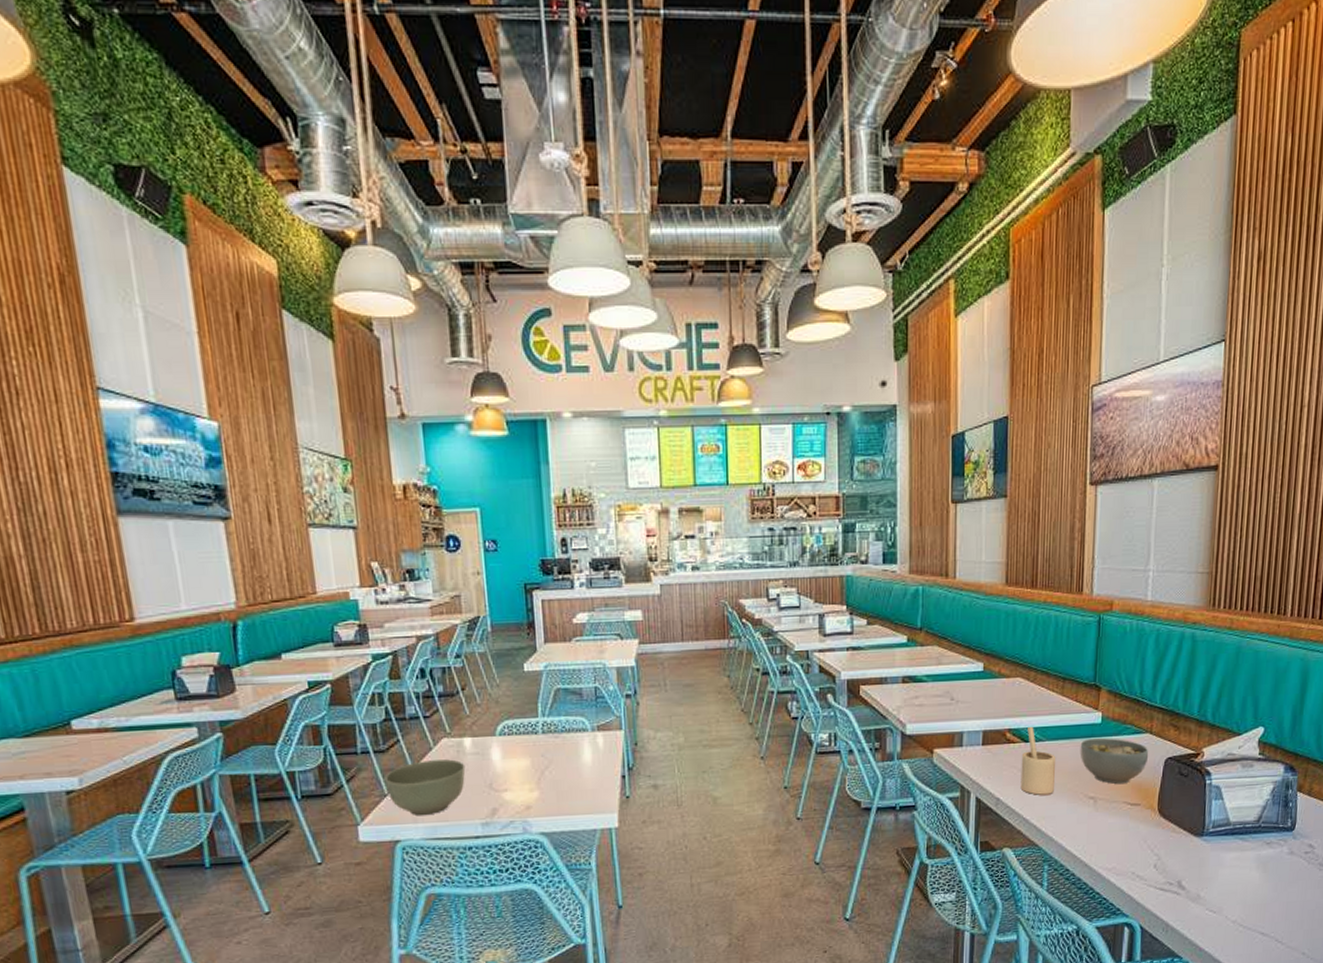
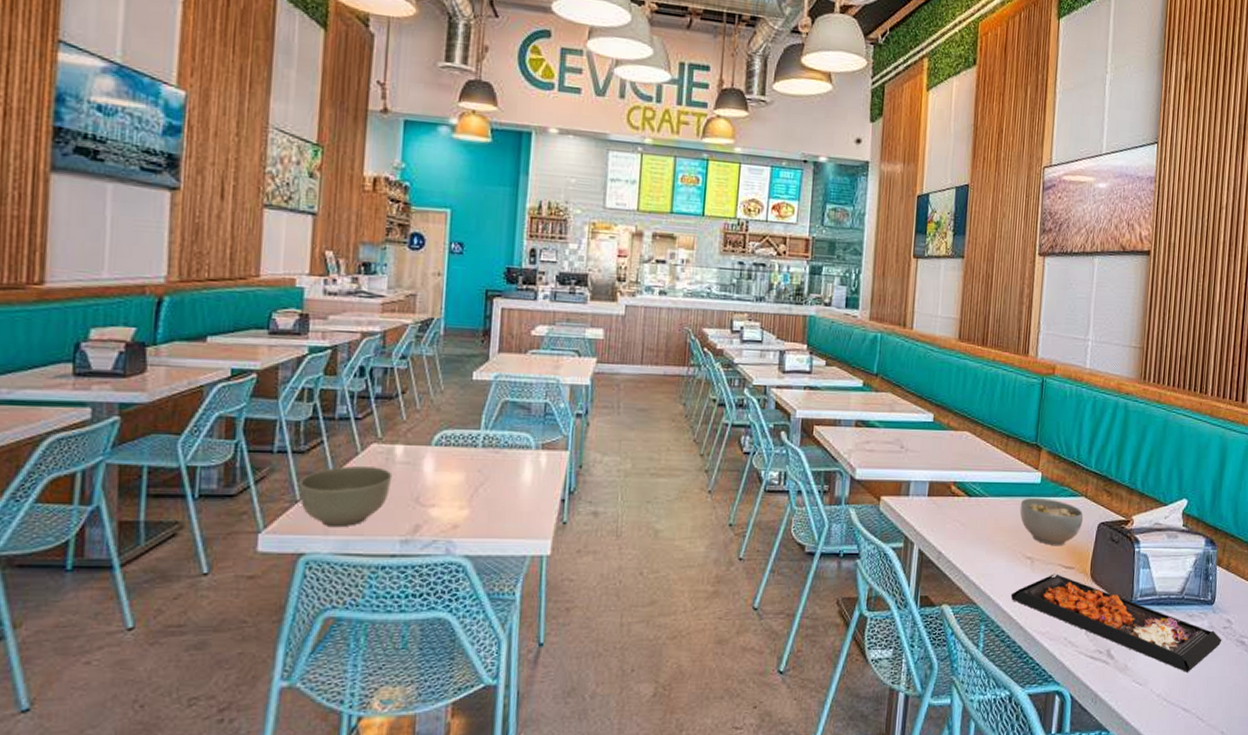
straw: present [1020,726,1056,795] -> none [962,480,998,551]
food tray: none [1073,811,1304,898] -> present [1010,573,1222,672]

